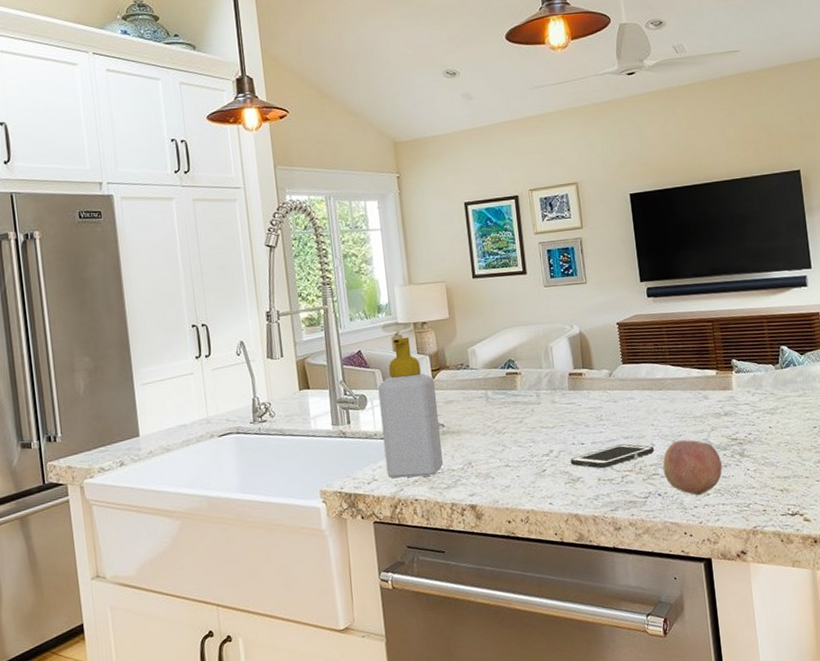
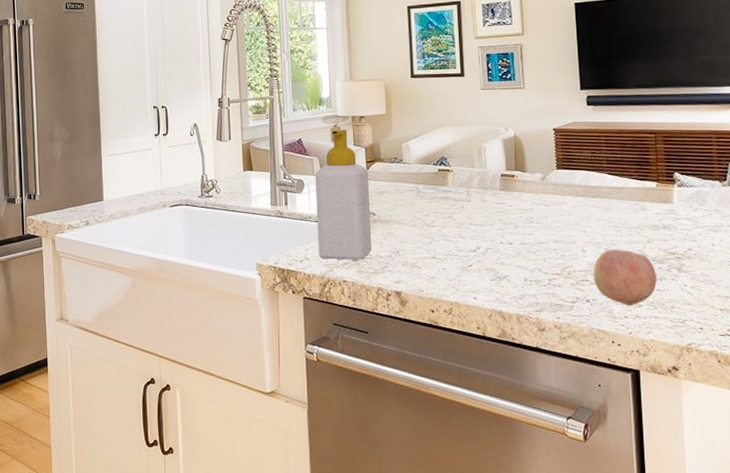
cell phone: present [570,444,654,469] -> none [497,248,585,270]

